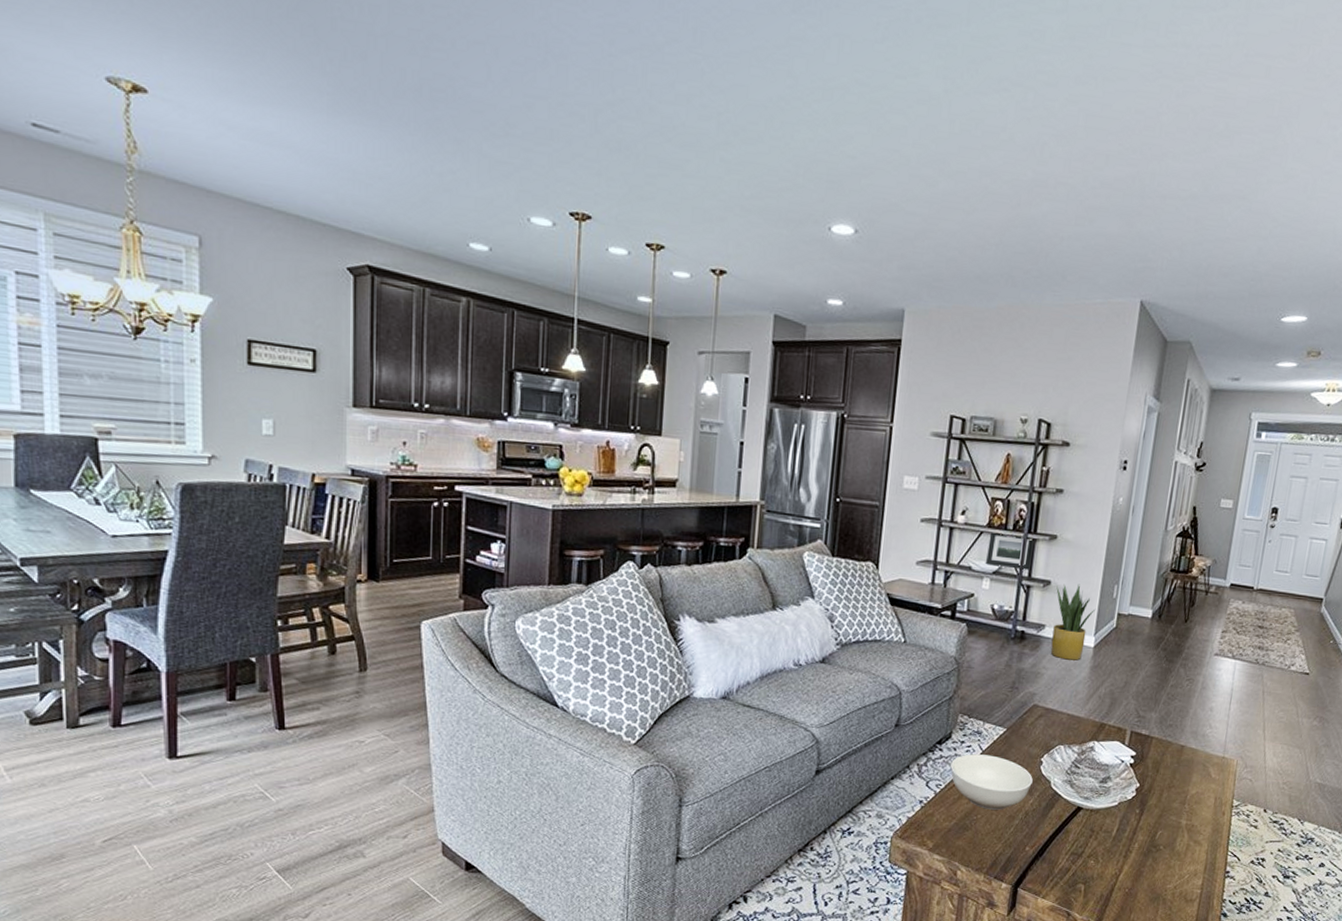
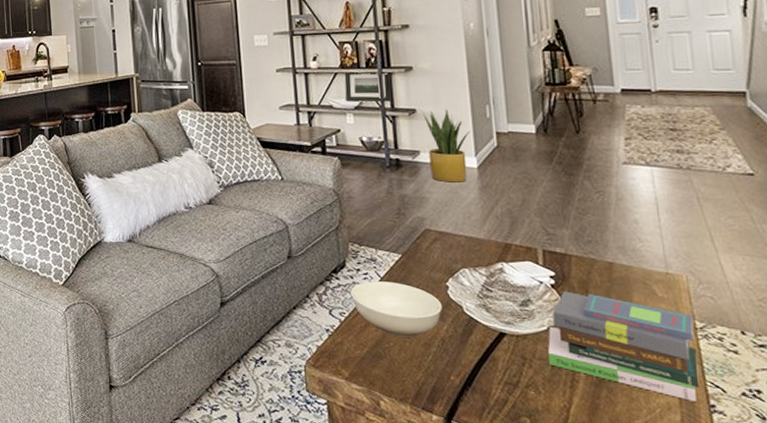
books: none [1111,770,1233,869] -> present [547,291,700,403]

